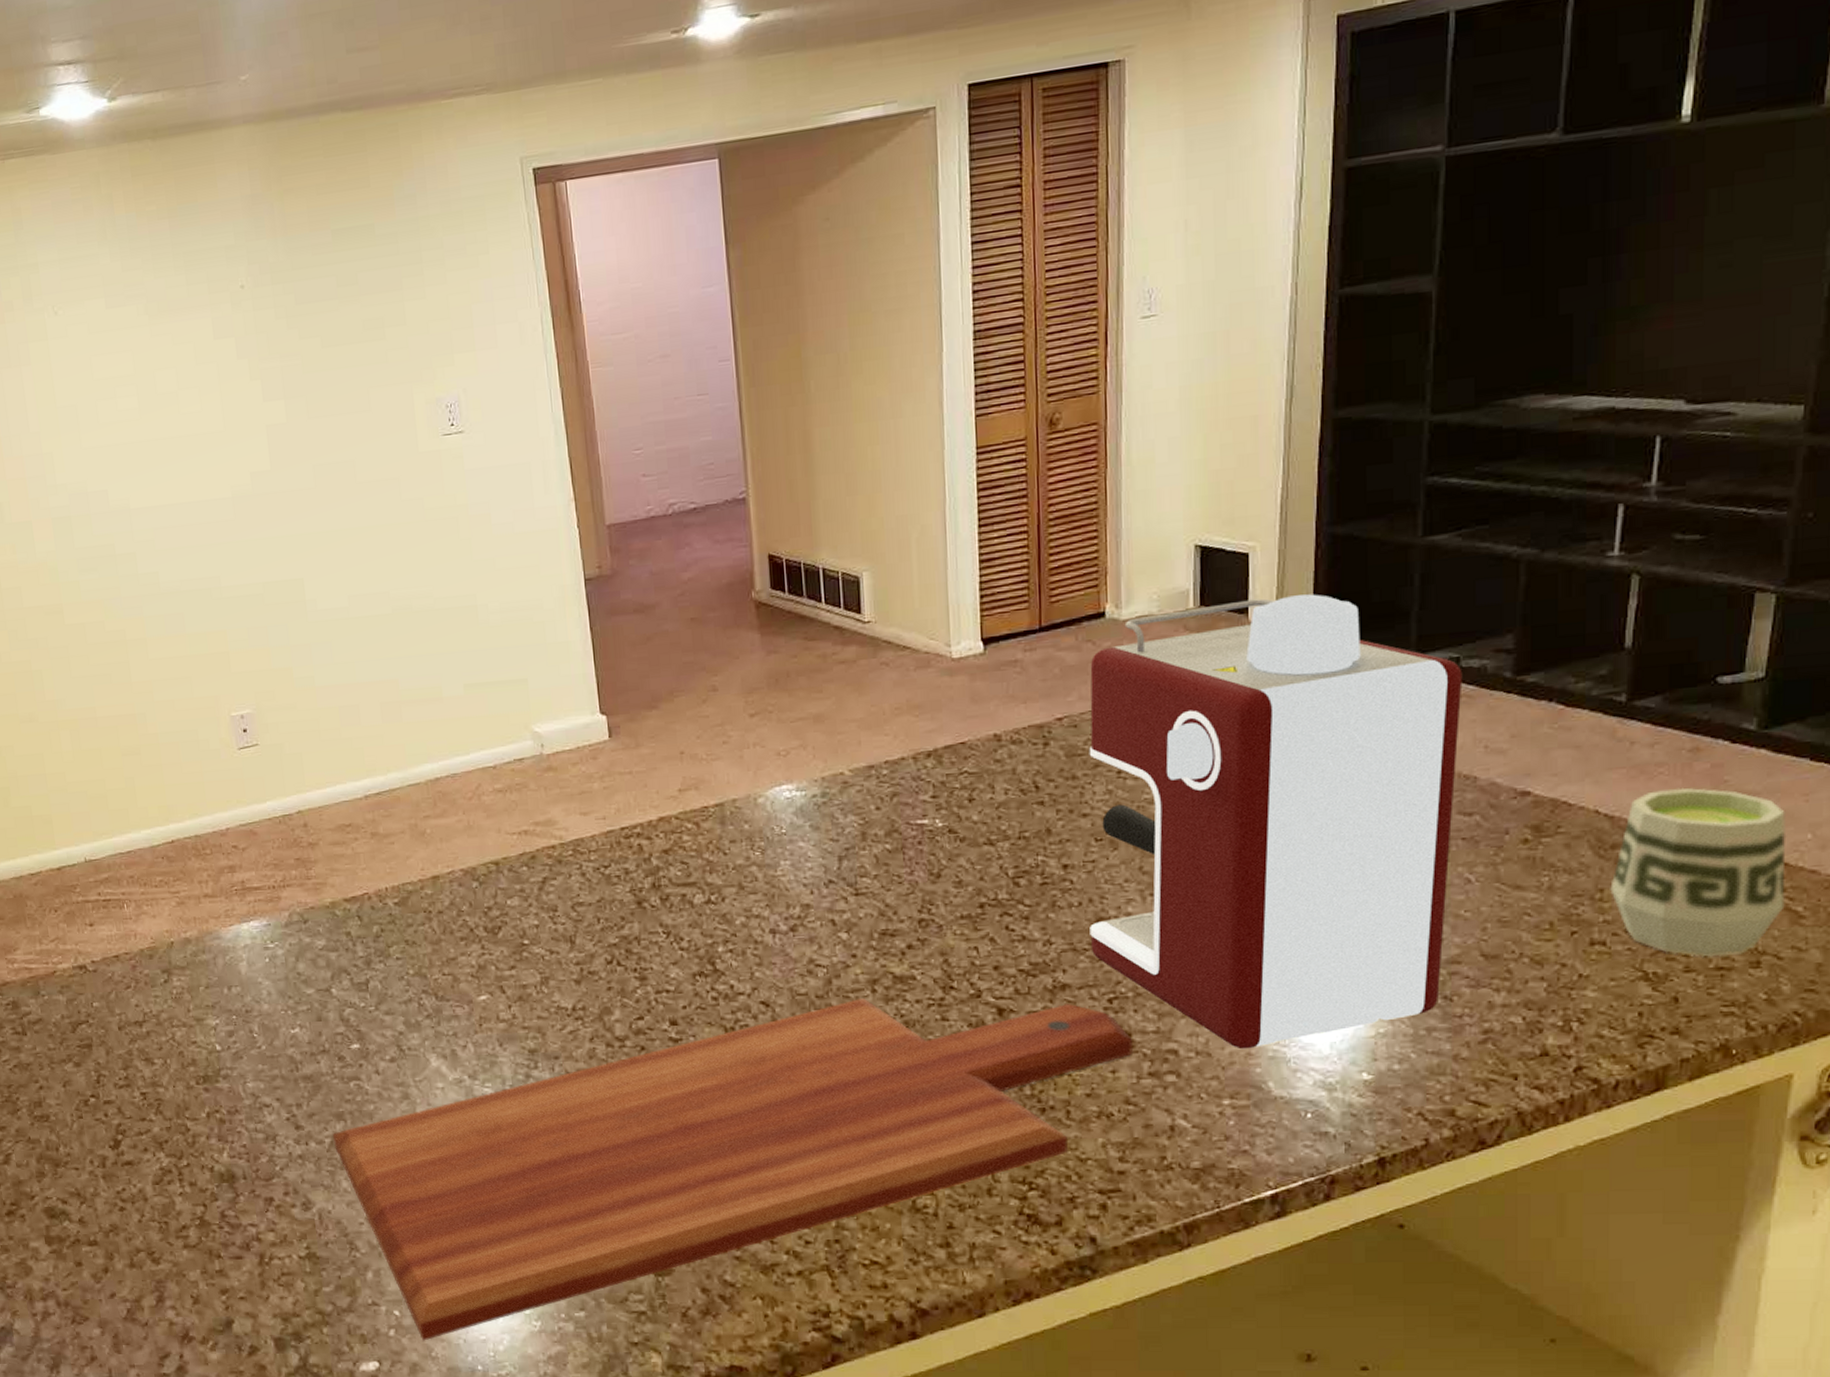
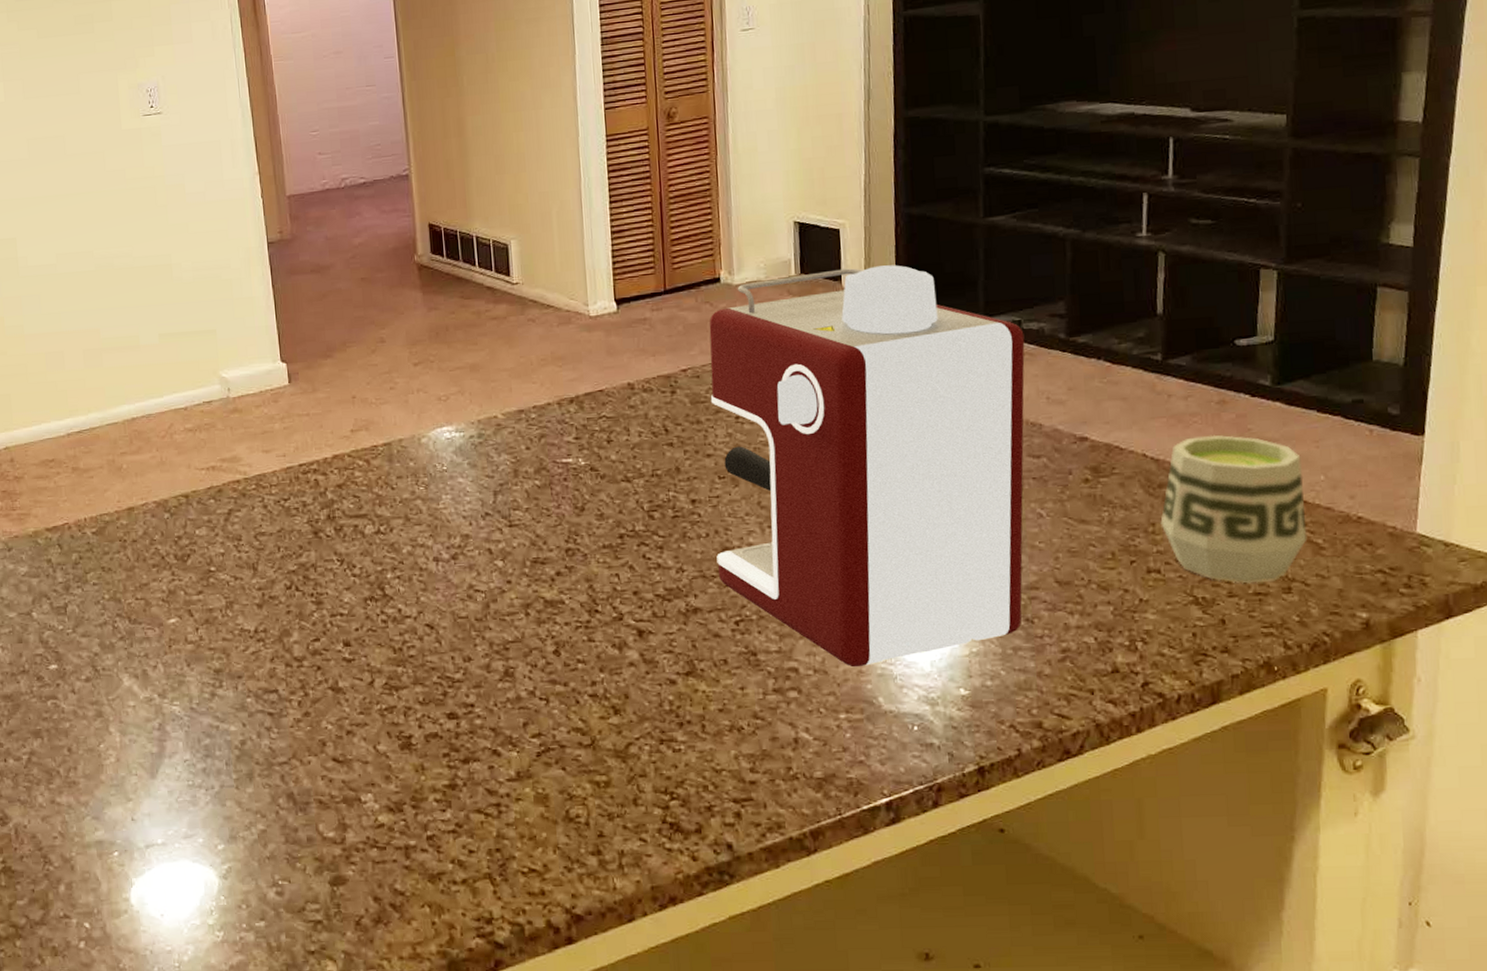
cutting board: present [332,998,1132,1341] -> none [29,621,758,953]

